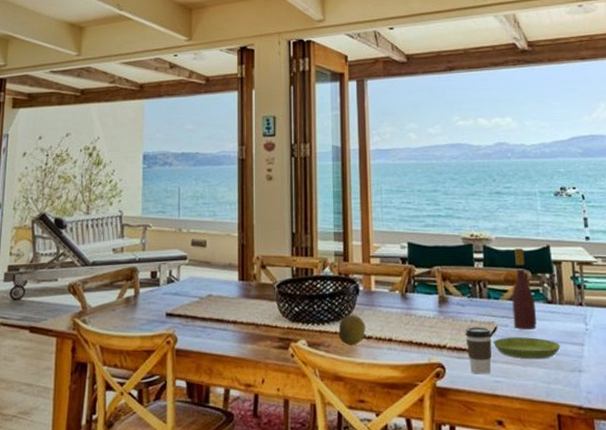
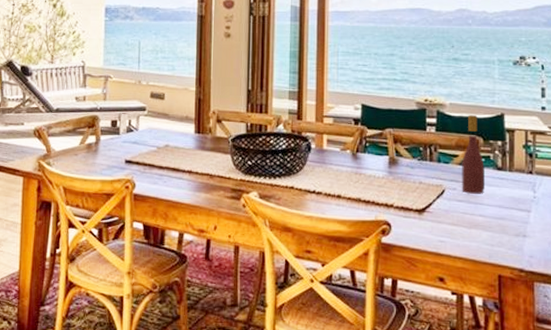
fruit: present [338,314,366,346] -> none [289,170,316,200]
coffee cup: present [465,327,493,374] -> none [413,188,440,234]
saucer: present [493,337,561,360] -> none [440,200,507,223]

